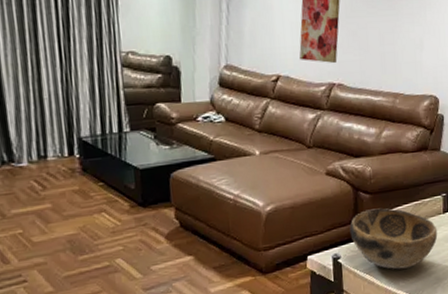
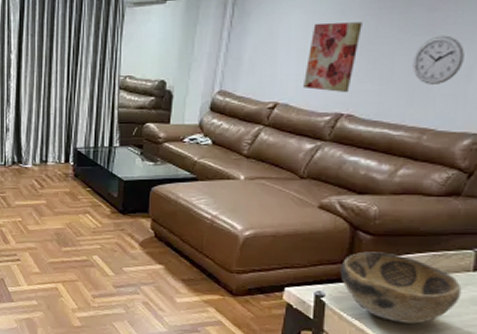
wall clock: none [381,10,417,54] -> present [412,35,464,85]

